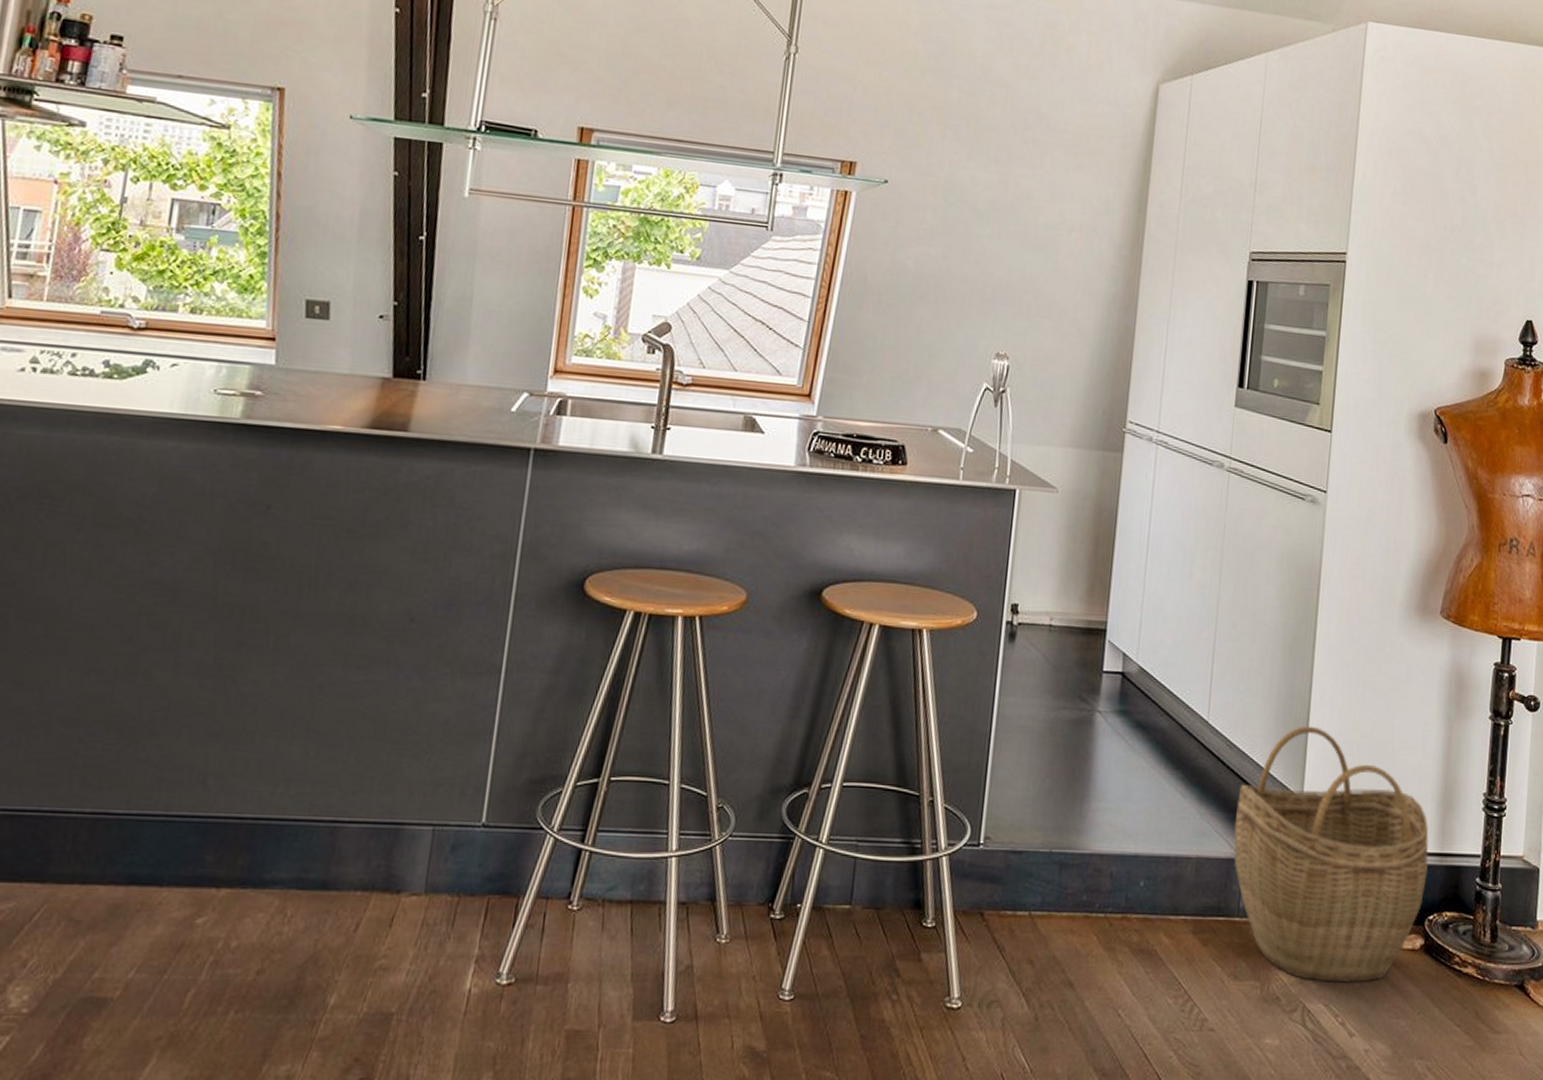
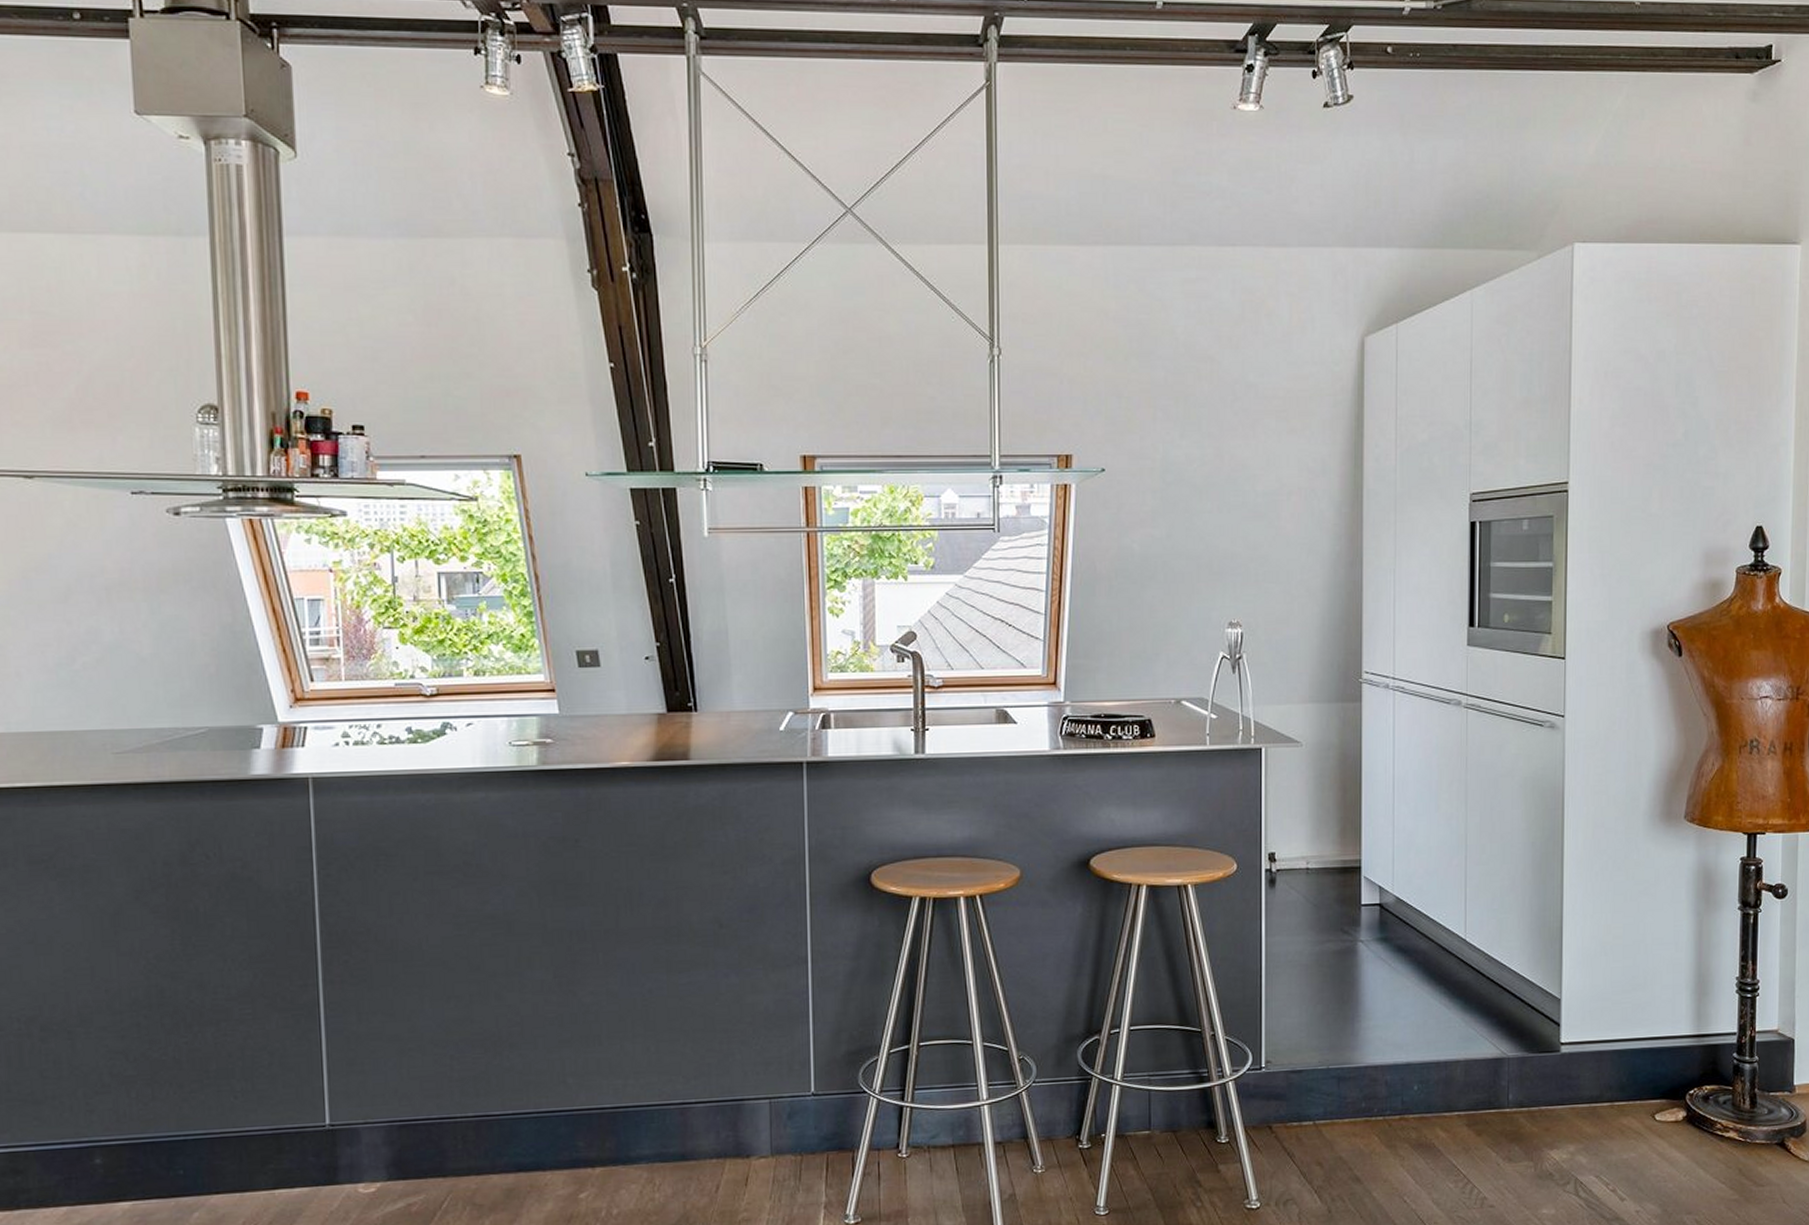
woven basket: present [1233,725,1429,983] -> none [1498,933,1687,1157]

